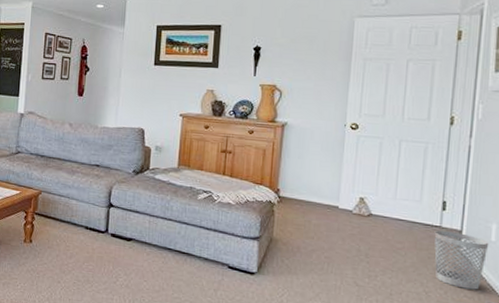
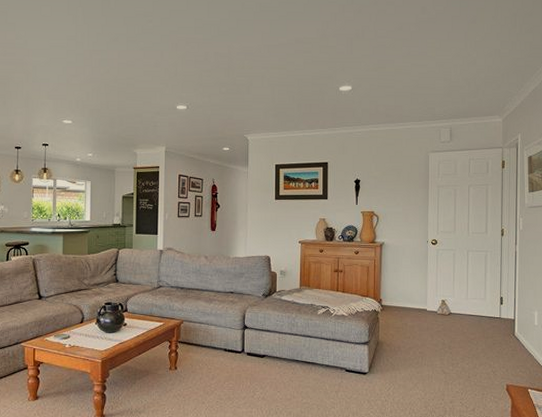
wastebasket: present [434,230,489,290] -> none [496,320,534,365]

